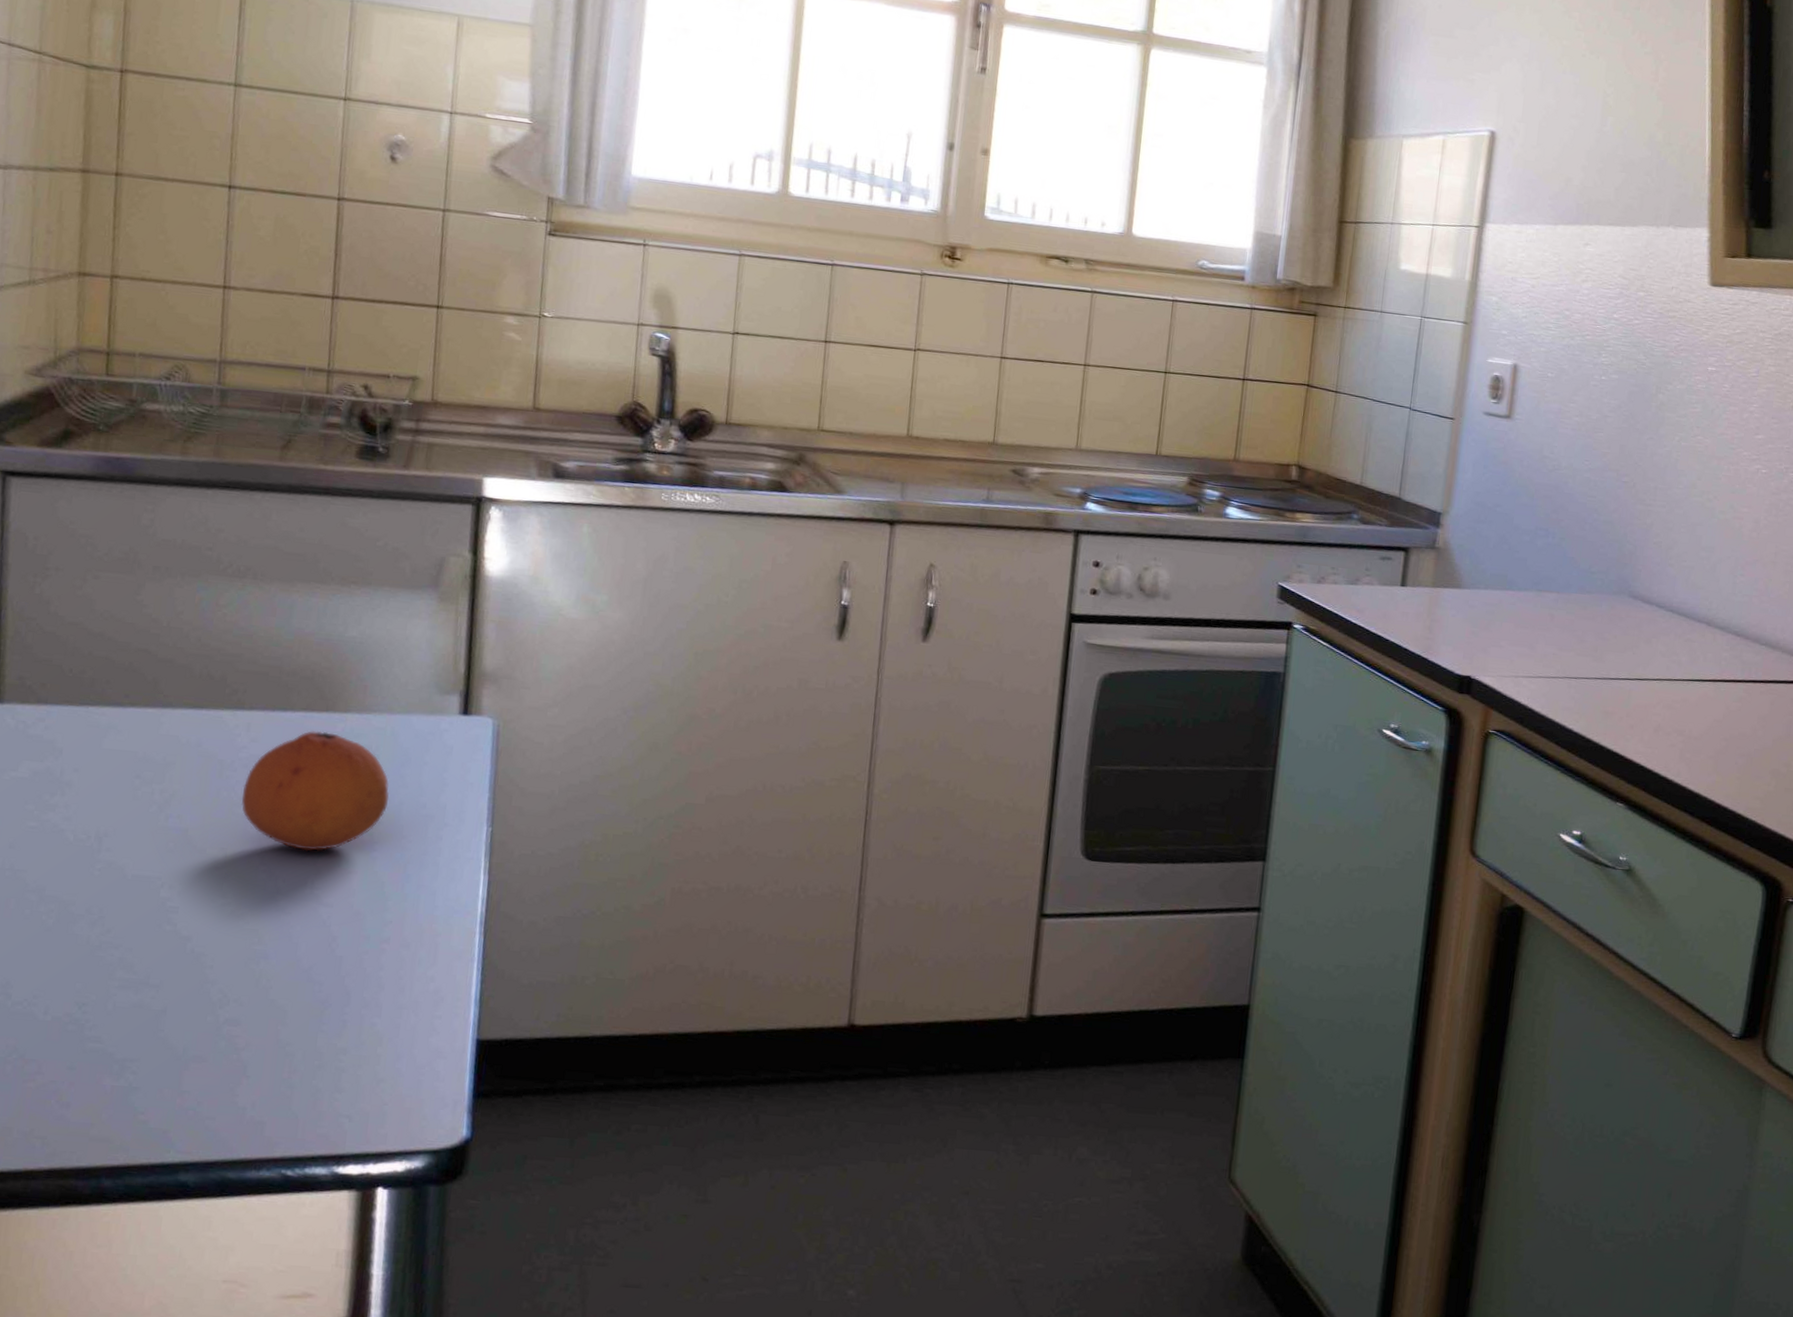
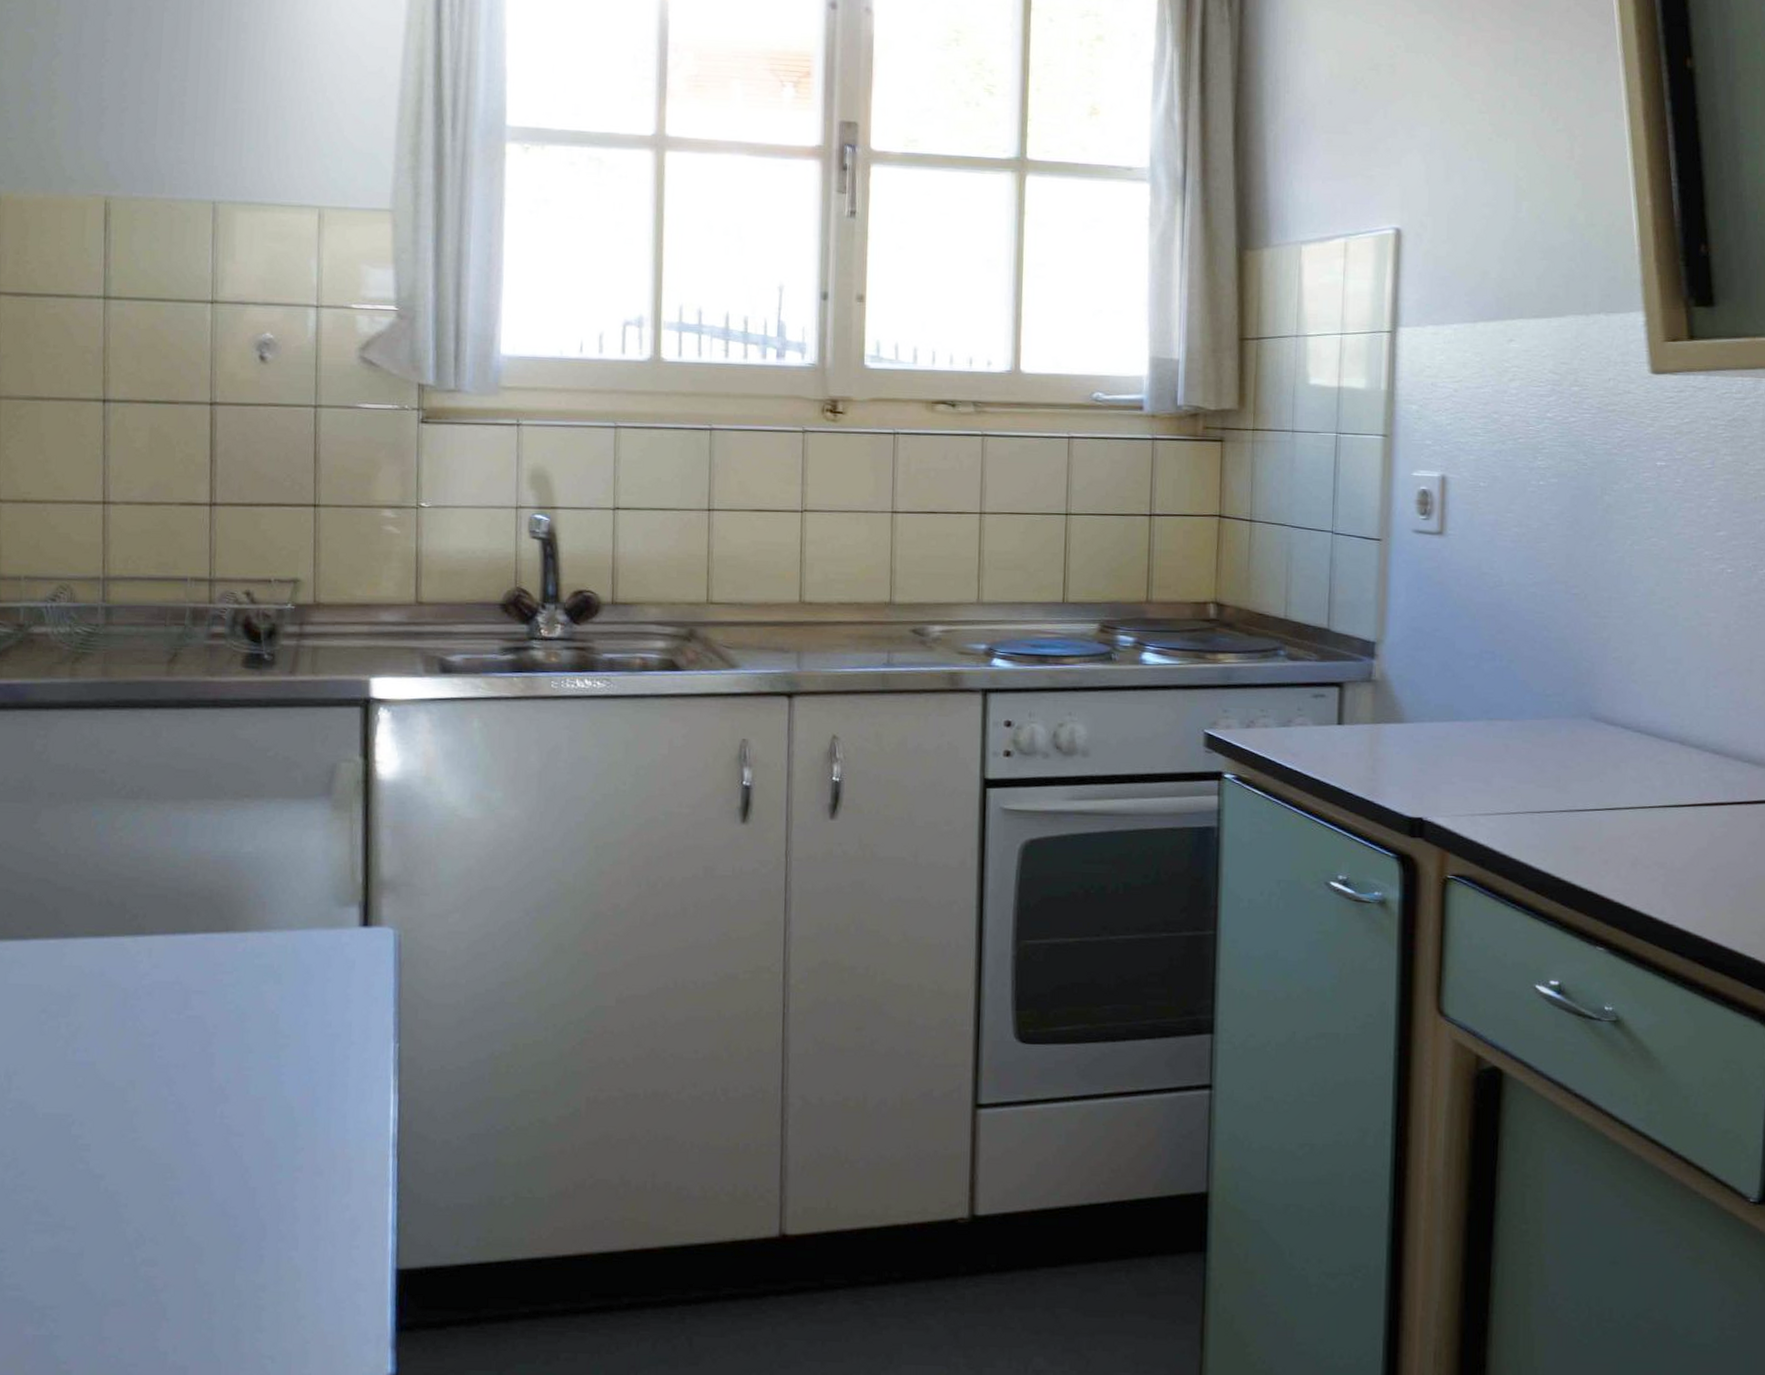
fruit: present [241,731,390,851] -> none [146,952,294,1079]

